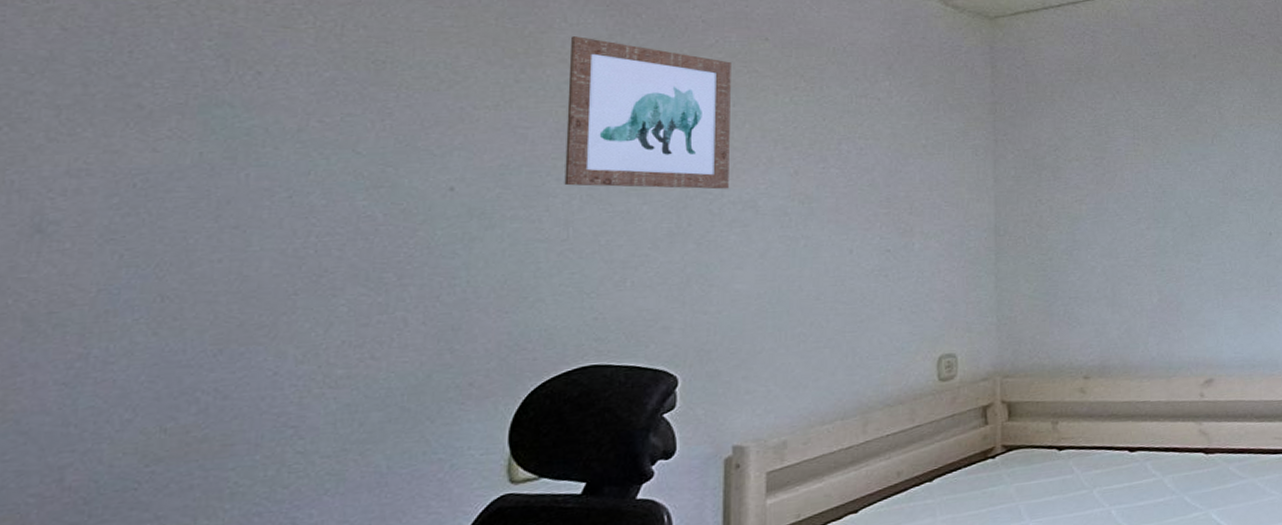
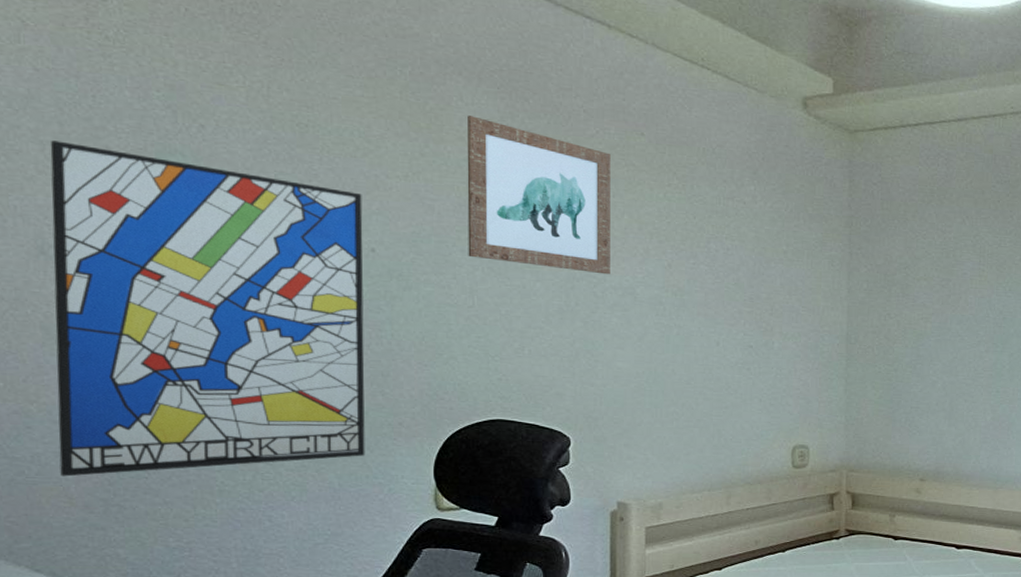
wall art: none [19,103,443,501] -> present [50,140,365,477]

